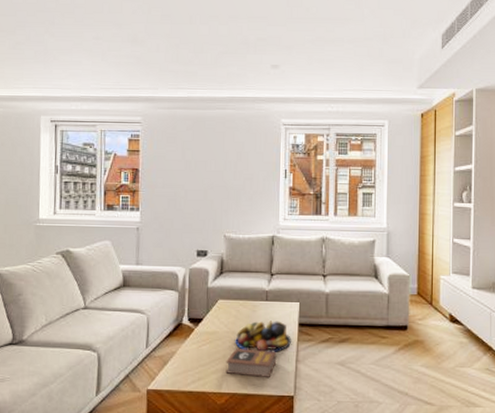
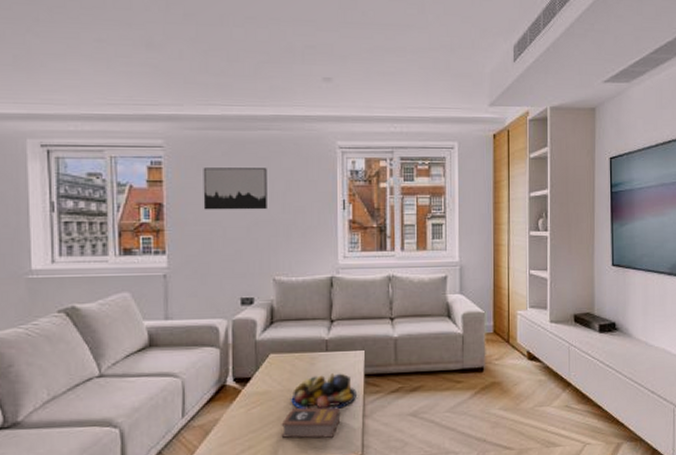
wall art: none [170,140,222,177] -> present [203,167,267,210]

